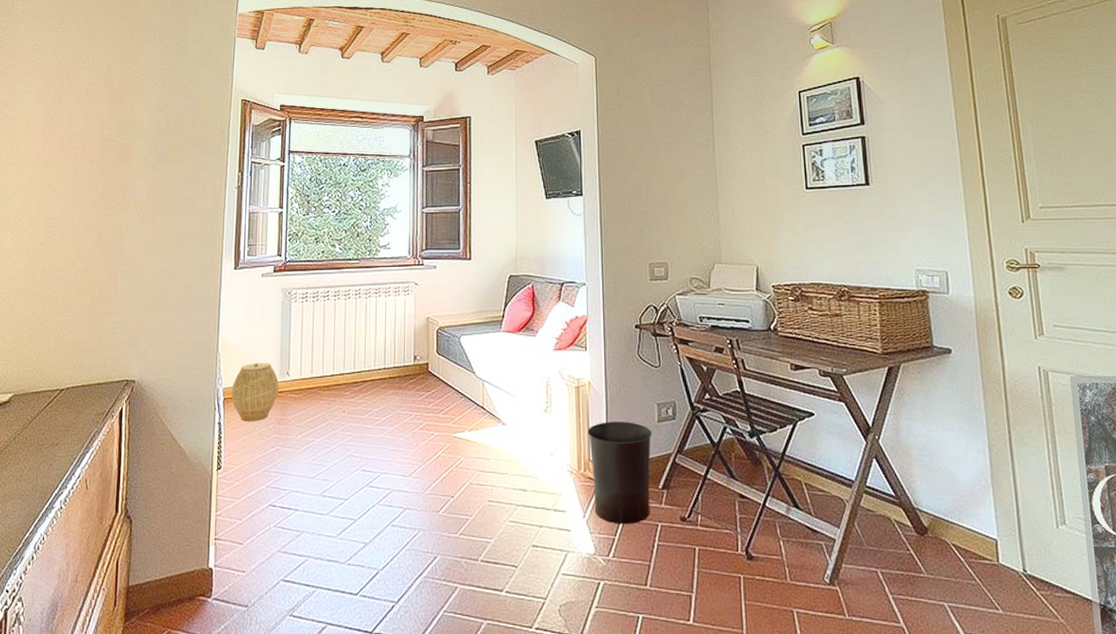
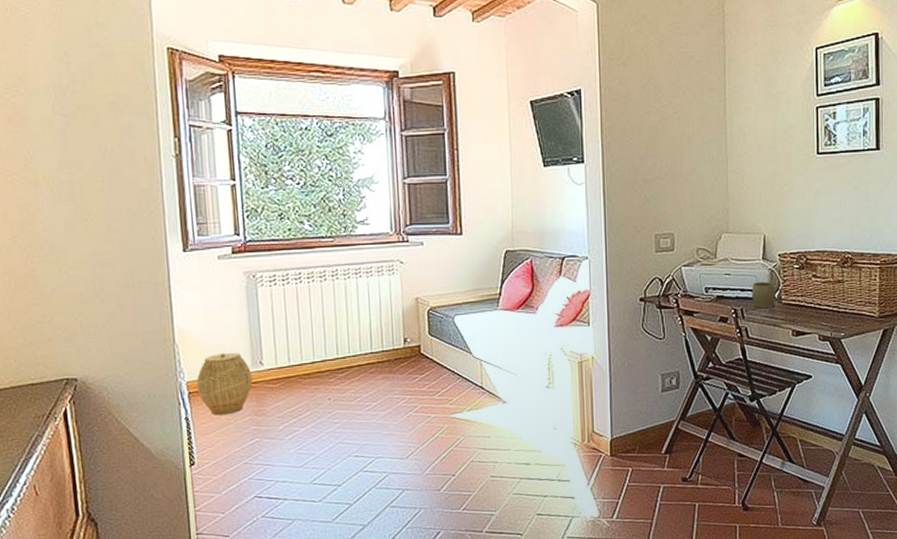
waste bin: present [587,422,652,524] -> none [591,393,655,489]
mug: none [747,312,778,340] -> present [752,281,782,309]

